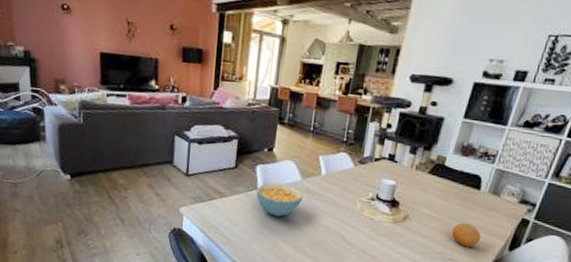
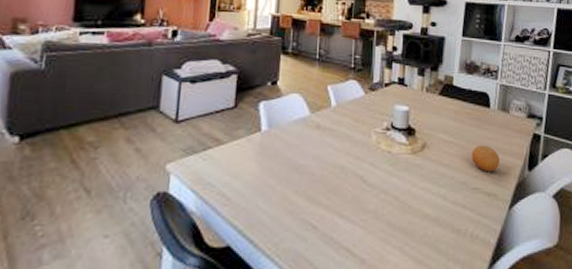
cereal bowl: present [256,183,303,217] -> none [260,121,313,162]

